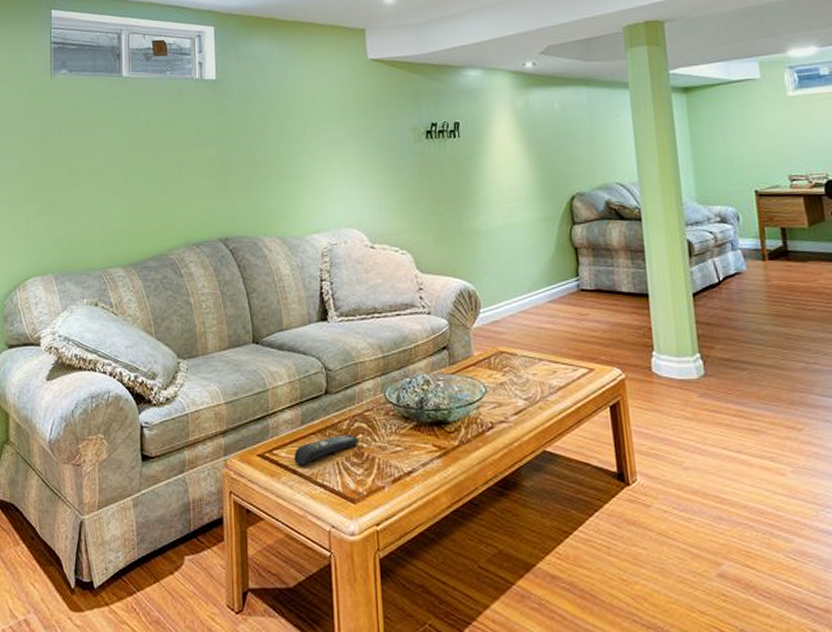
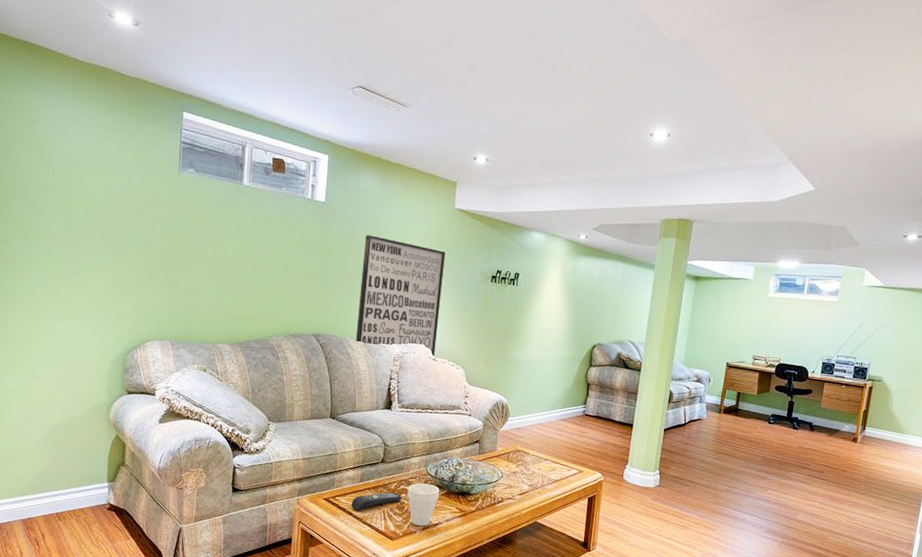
wall art: none [267,107,372,242] -> present [355,235,445,356]
cup: none [364,415,408,478] -> present [407,483,440,526]

